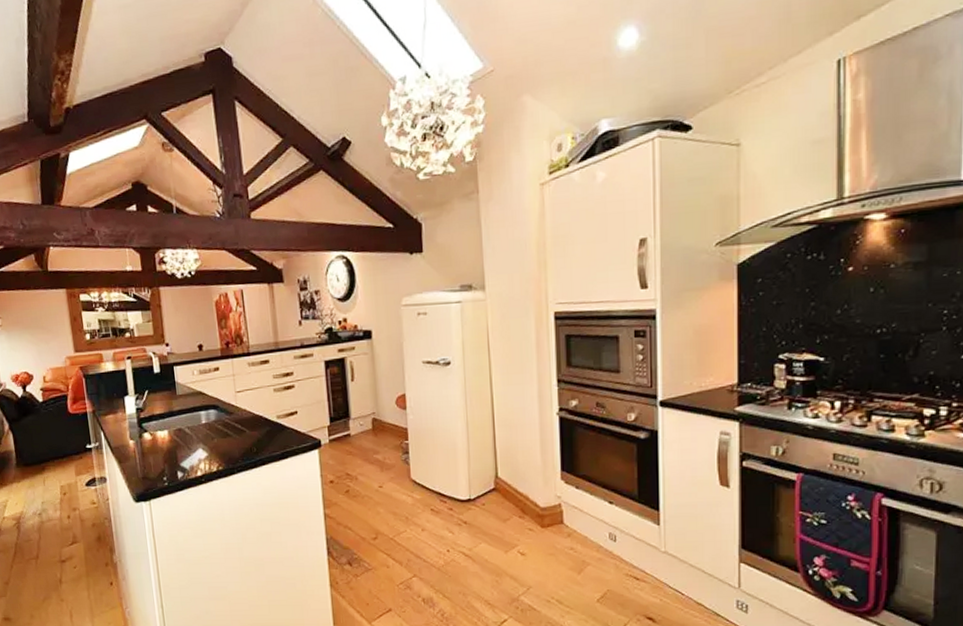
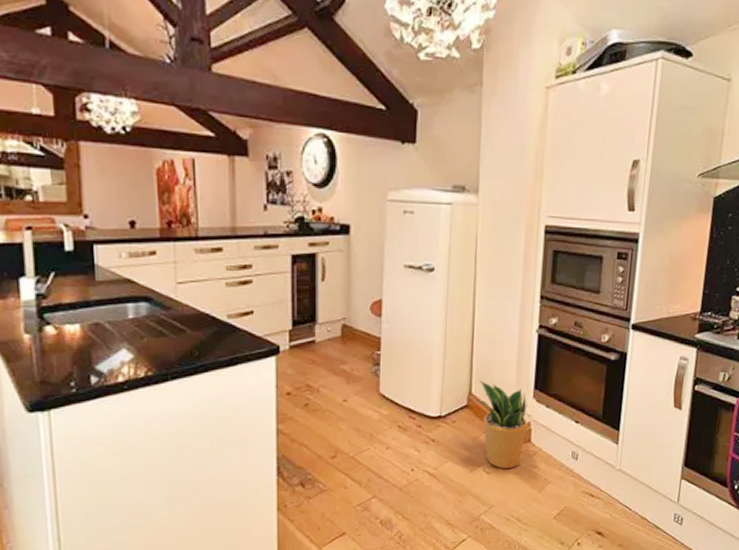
potted plant: none [503,464,558,550] -> present [476,381,527,468]

